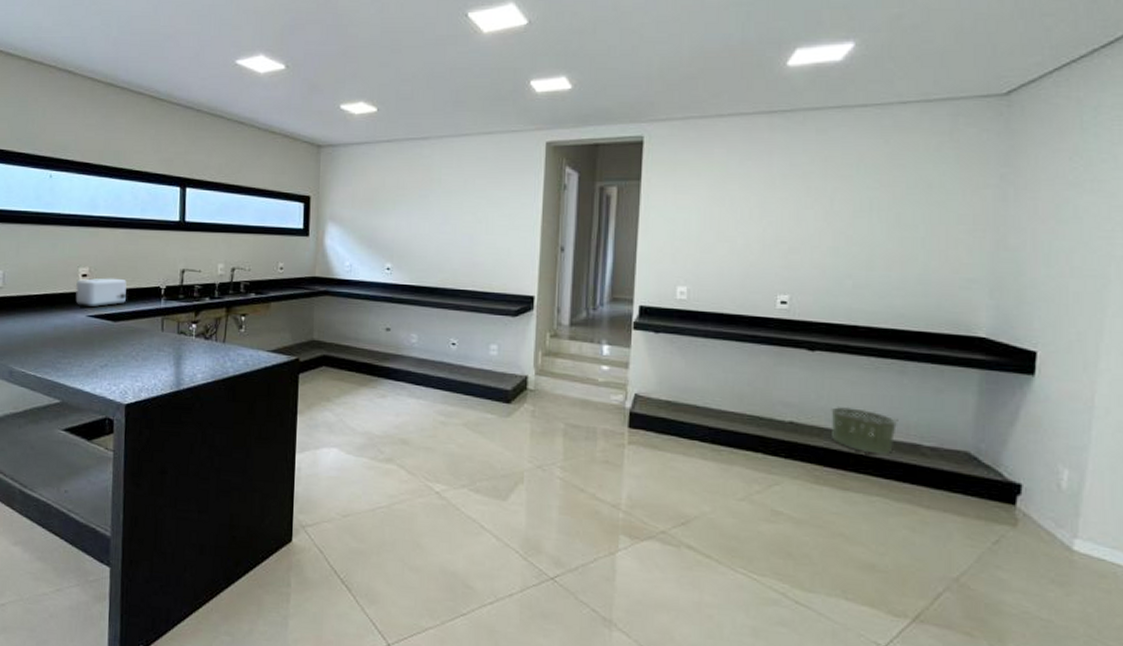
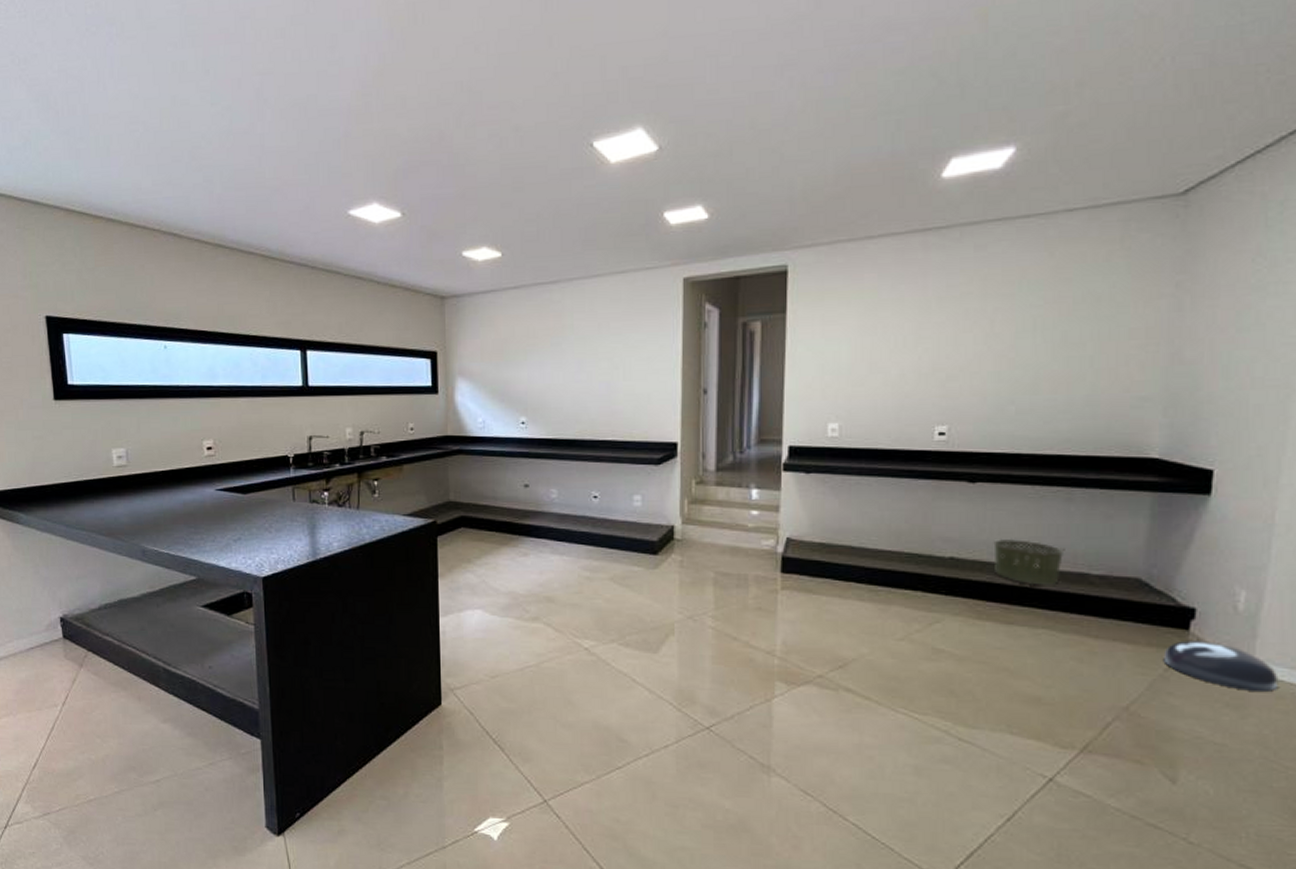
toaster: present [75,278,127,308] -> none [202,449,254,481]
pet bowl: none [991,515,1101,570] -> present [1163,641,1279,692]

